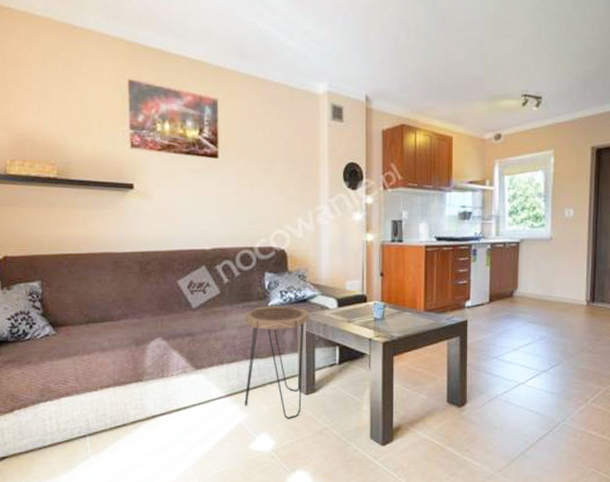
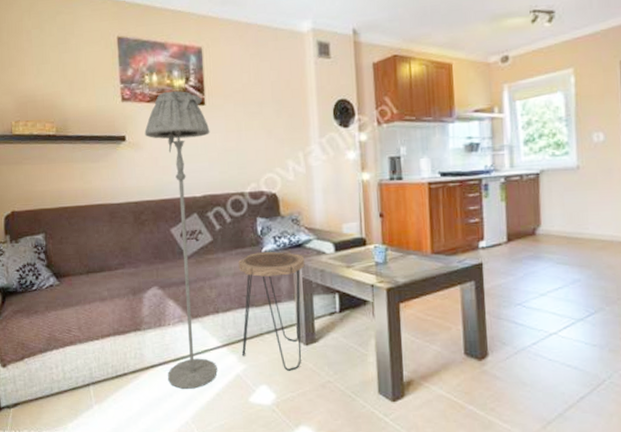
floor lamp: none [154,141,222,438] -> present [144,90,218,389]

